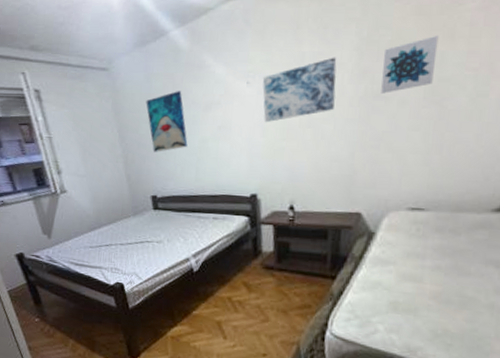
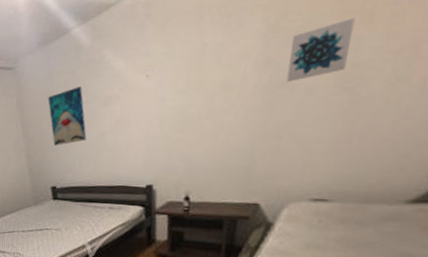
wall art: present [262,57,337,123] -> none [162,46,240,115]

